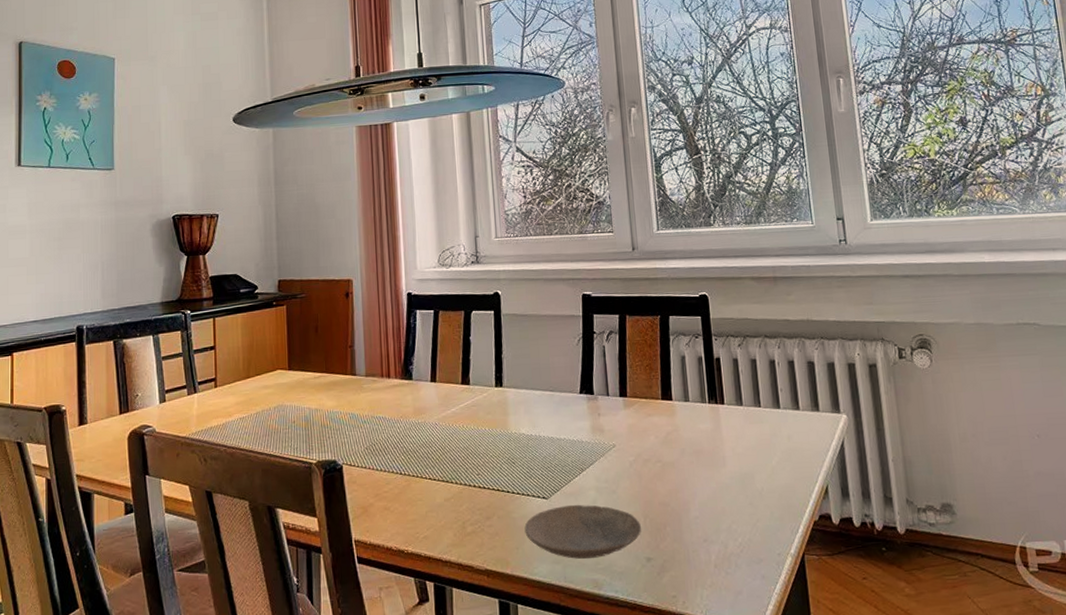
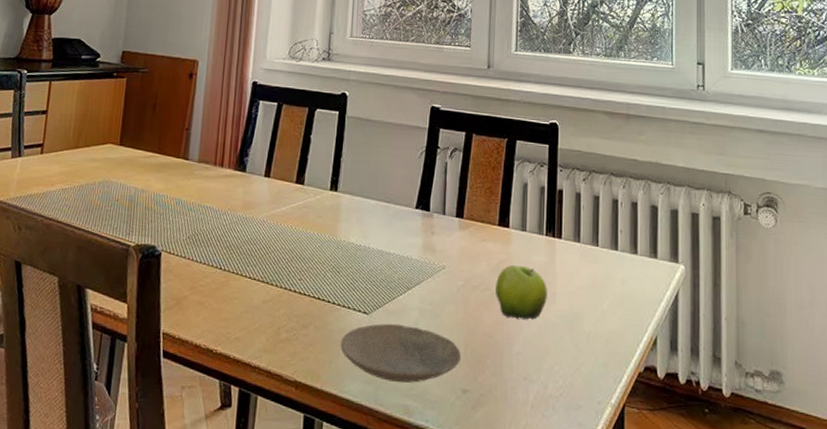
fruit: none [666,434,718,486] -> present [496,264,547,320]

